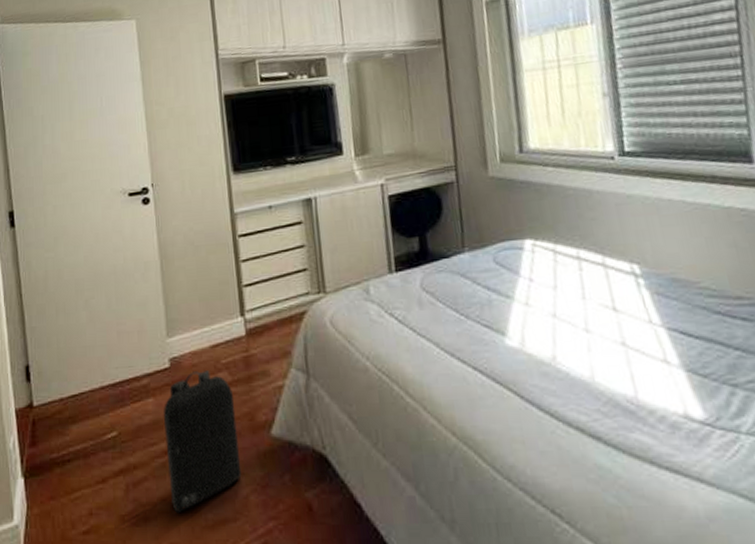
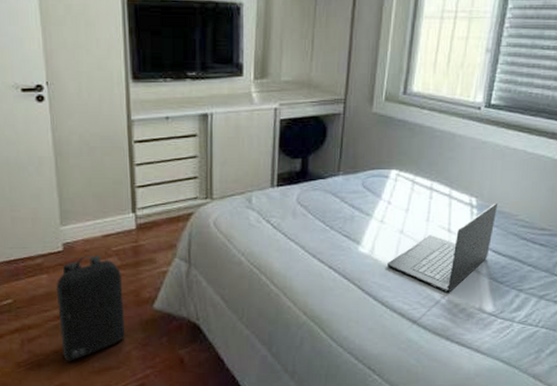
laptop: none [544,268,676,395] -> present [386,203,499,293]

